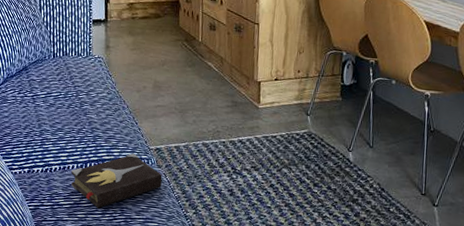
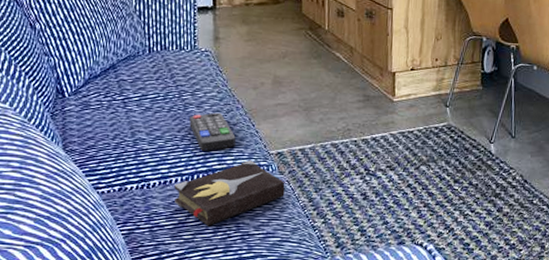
remote control: none [84,110,122,144] -> present [189,112,237,151]

